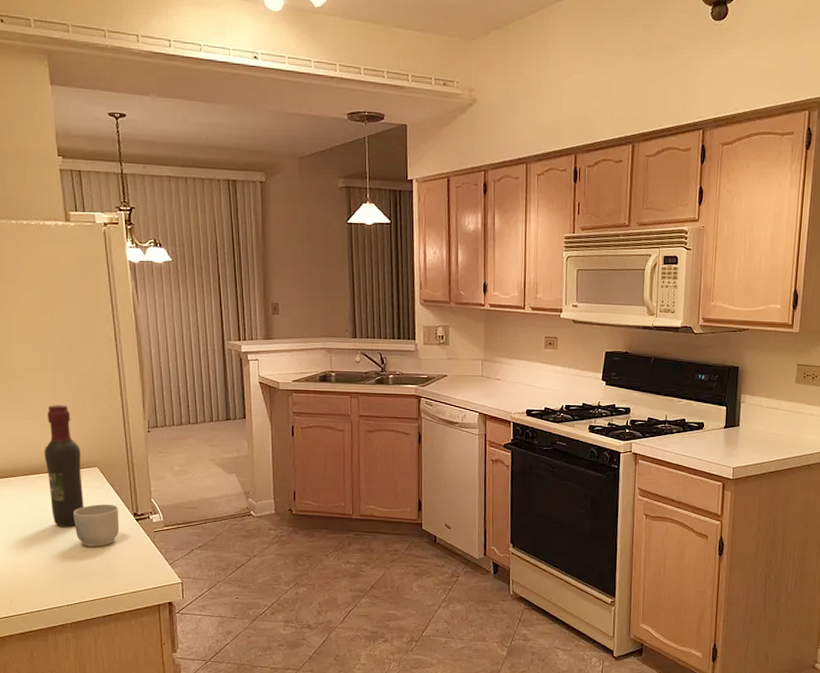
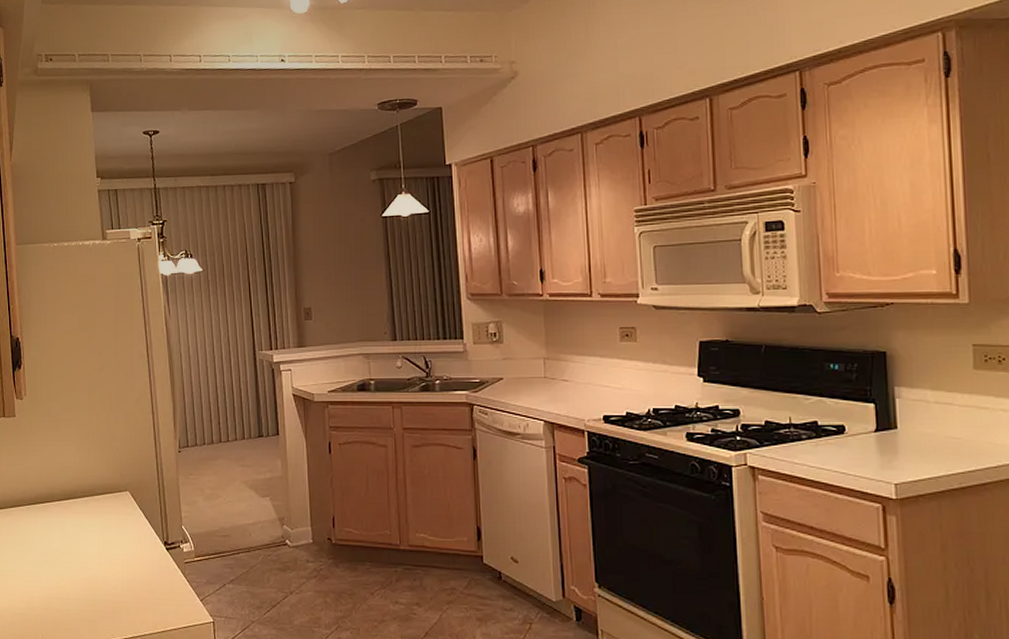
wine bottle: present [44,405,84,527] -> none [78,426,115,557]
mug: present [73,503,120,547] -> none [105,531,150,579]

